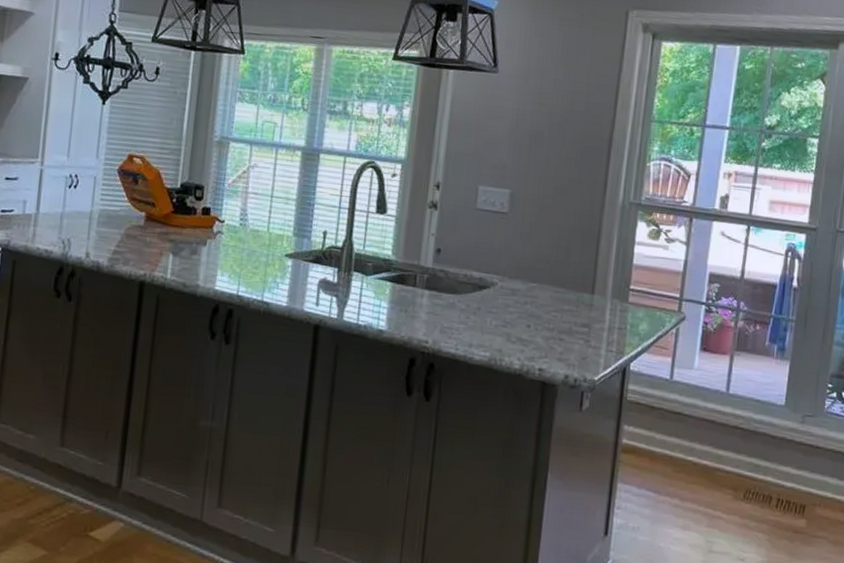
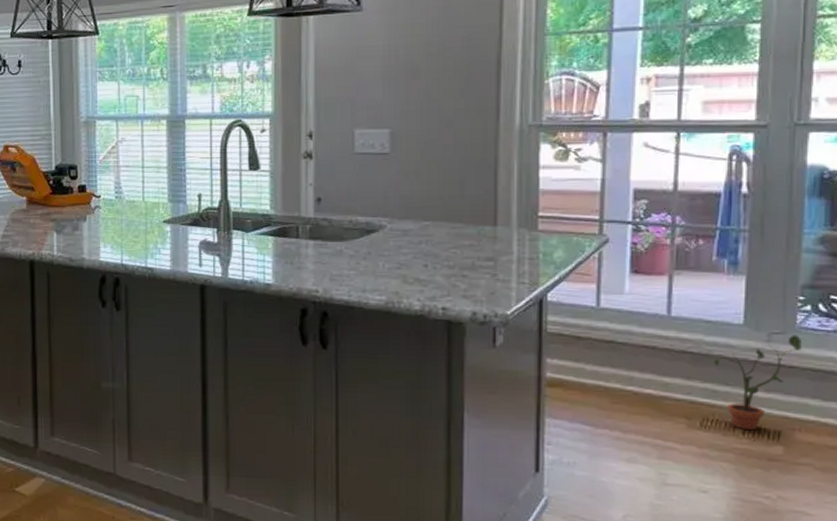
potted plant: none [759,418,828,504] -> present [714,335,803,431]

